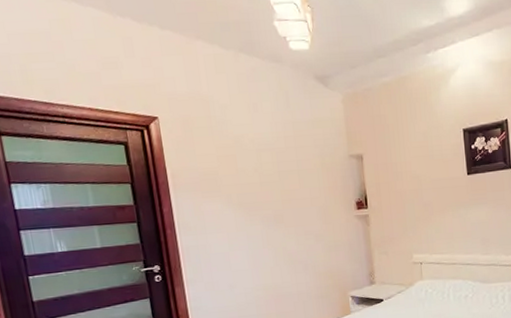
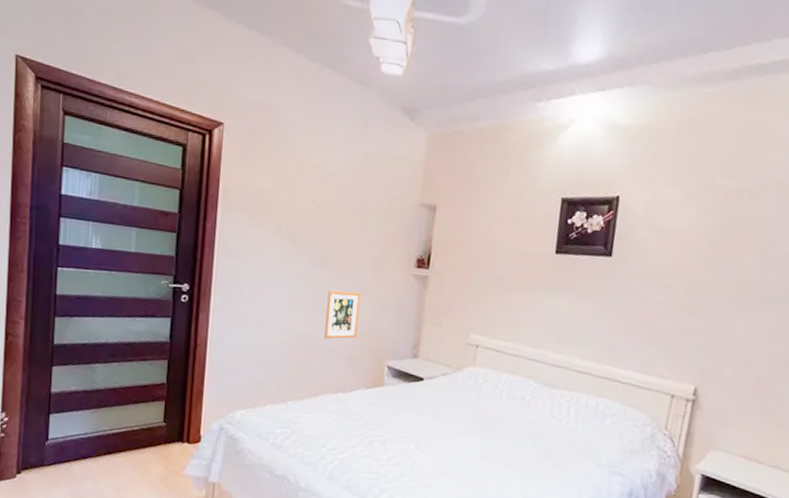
picture frame: none [286,240,319,286] -> present [324,290,361,339]

